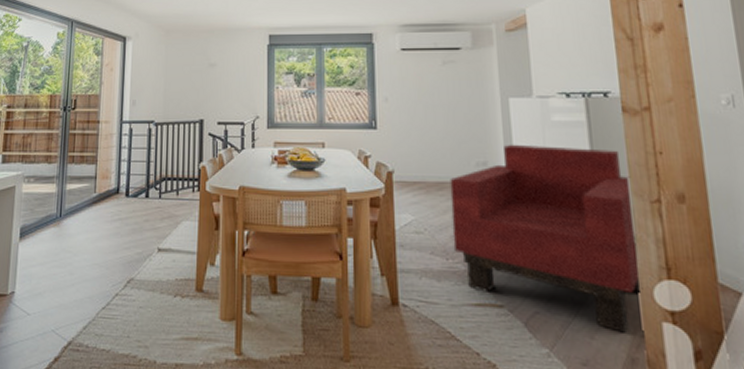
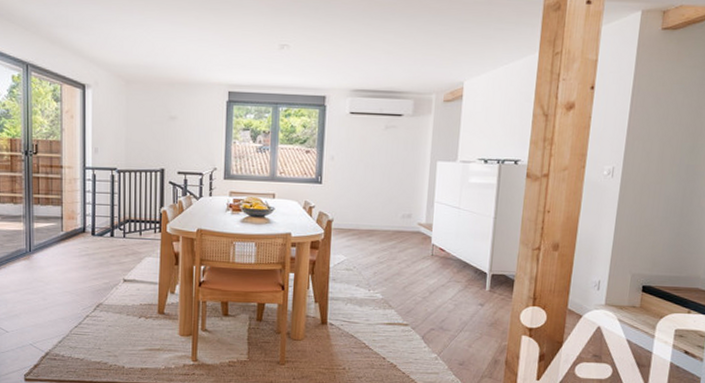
armchair: present [450,144,643,333] -> none [375,200,522,343]

